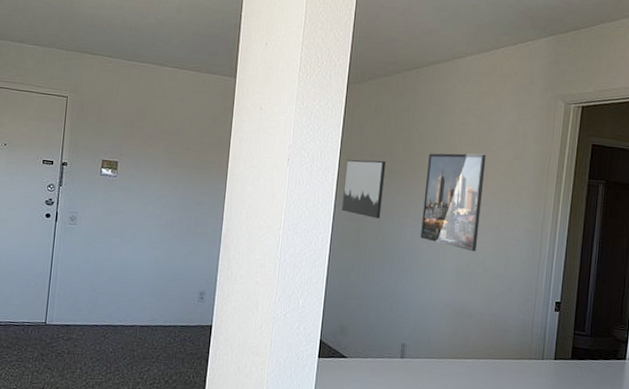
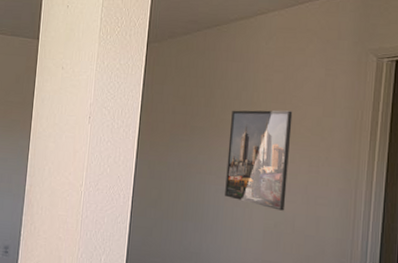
wall art: present [341,159,386,219] -> none [143,117,188,176]

